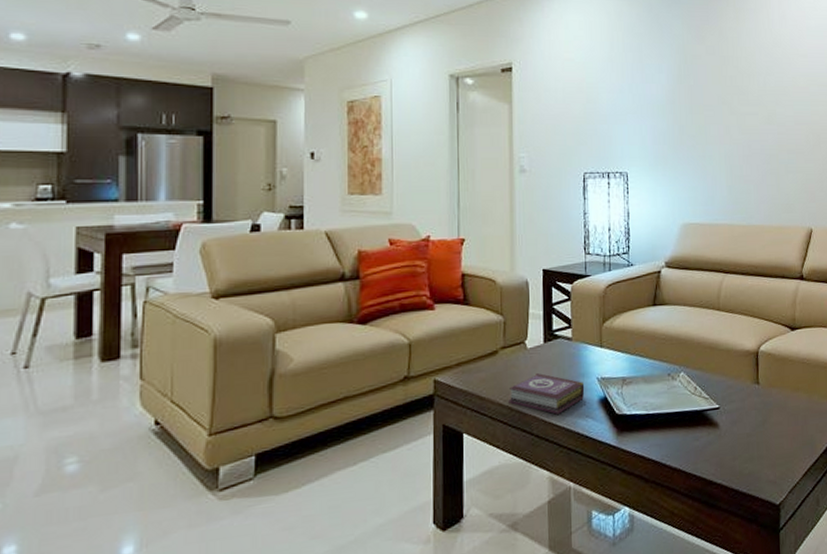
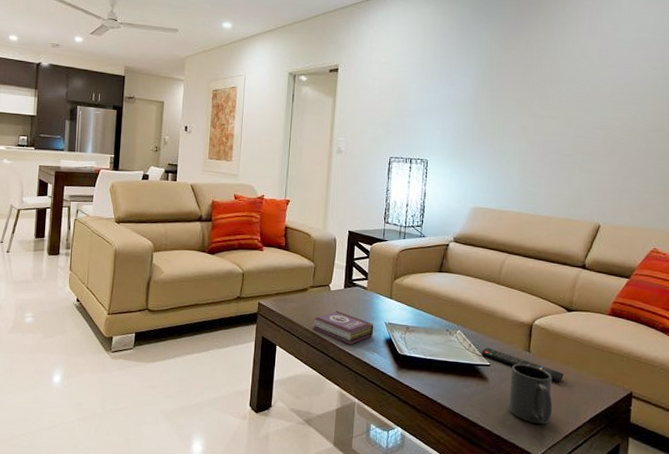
remote control: none [709,387,796,413] -> present [482,347,564,382]
mug: none [742,398,789,467] -> present [508,363,553,424]

